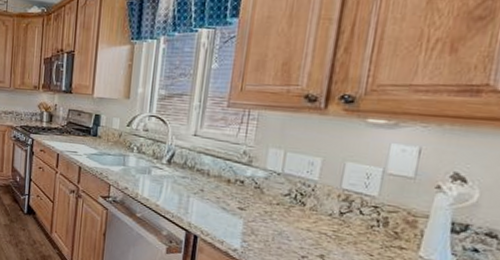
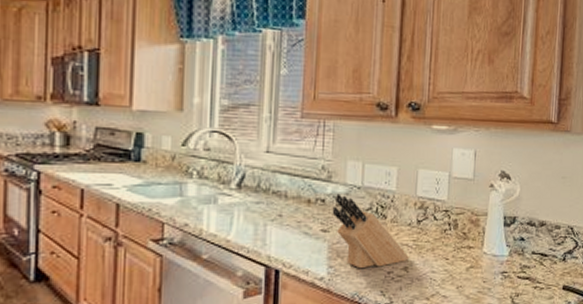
knife block: none [250,177,327,250] -> present [332,193,409,269]

